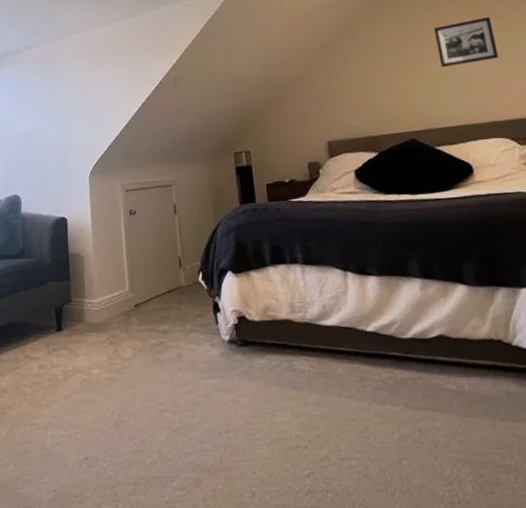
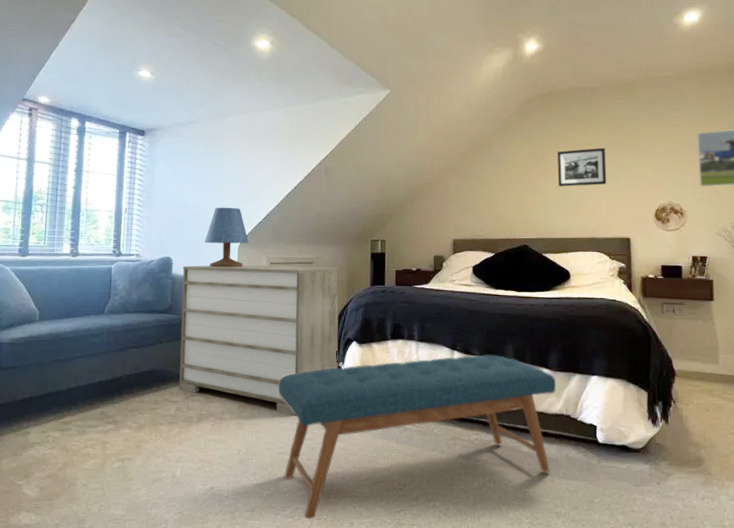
dresser: none [32,187,214,365] -> present [179,265,339,416]
table lamp: none [52,133,100,202] -> present [204,207,249,268]
bench: none [148,272,489,490] -> present [278,355,557,519]

